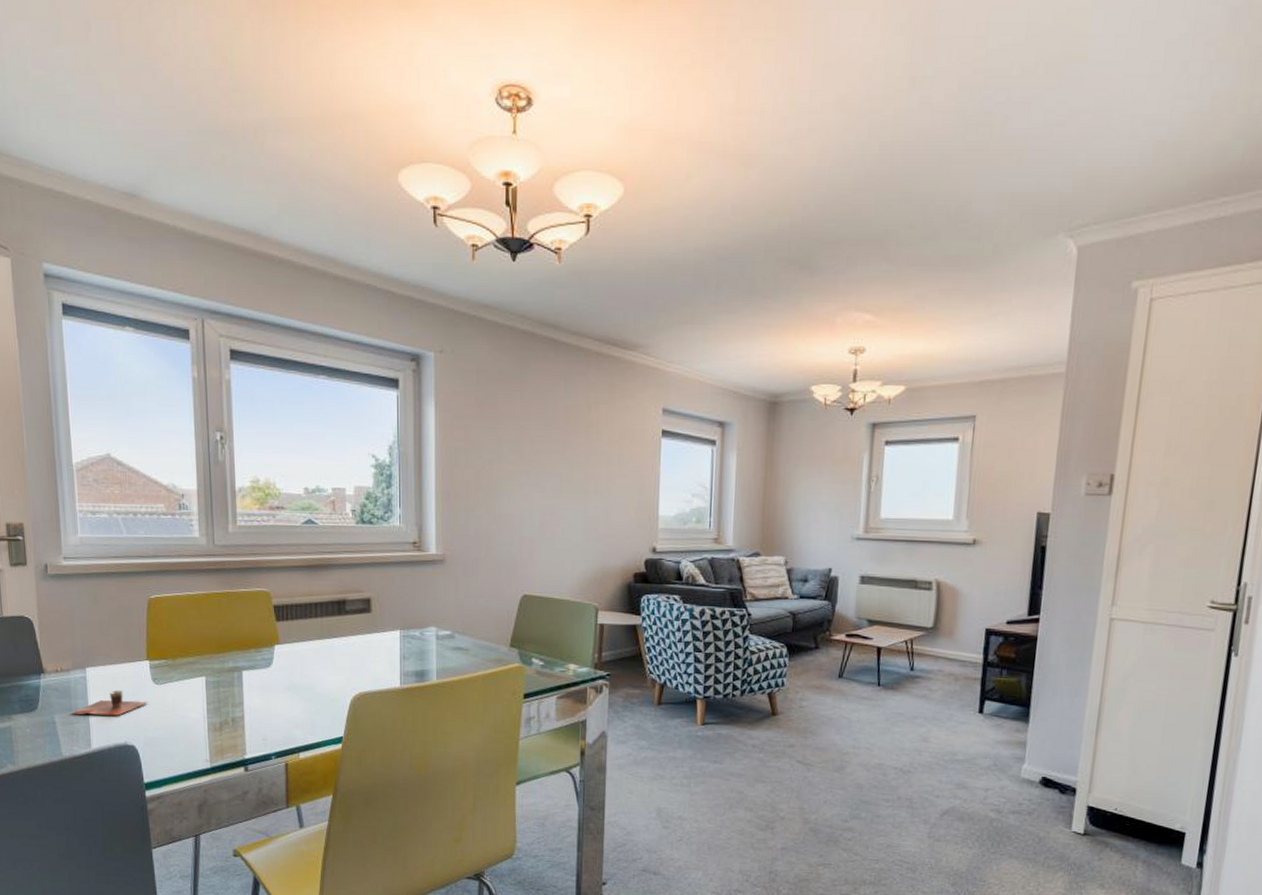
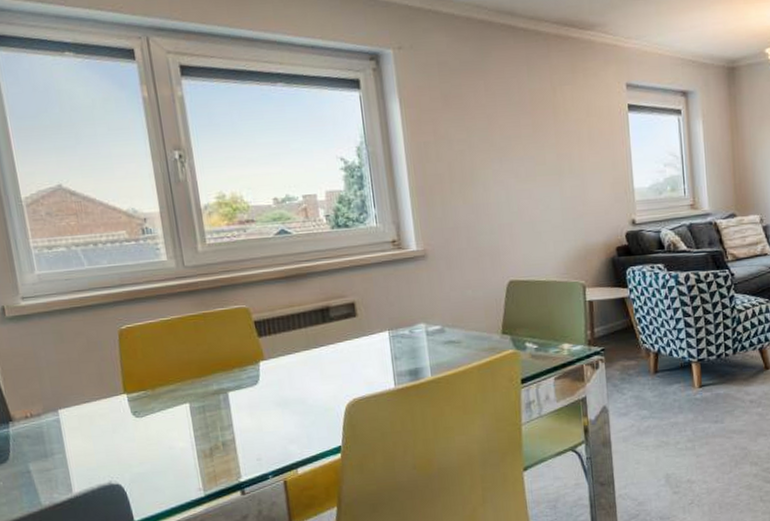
cup: present [71,690,149,716] -> none [47,428,131,461]

